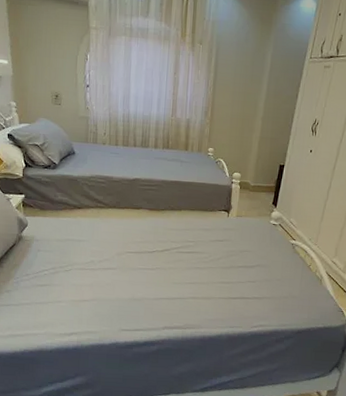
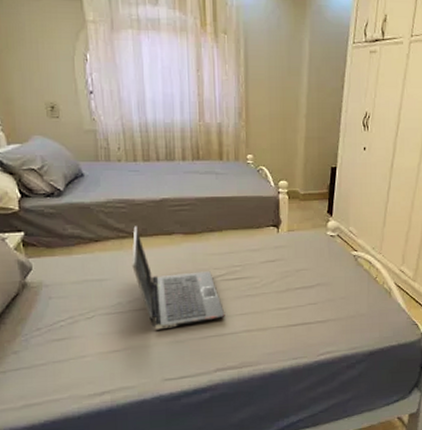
laptop computer: none [105,199,177,288] -> present [132,226,225,330]

